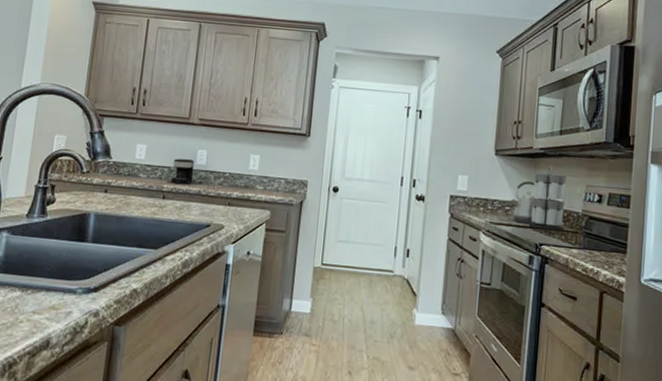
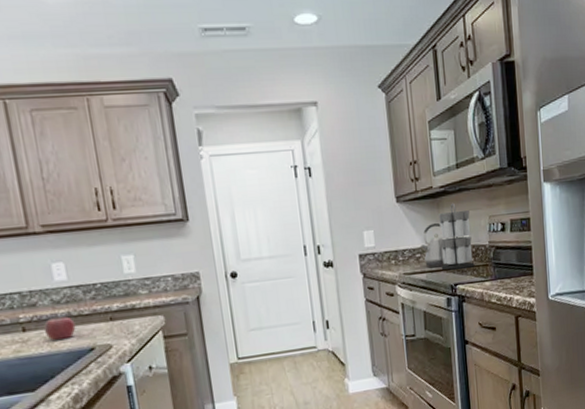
coffee maker: present [168,158,201,186] -> none [22,276,68,312]
fruit: none [177,189,202,212] -> present [43,313,76,340]

